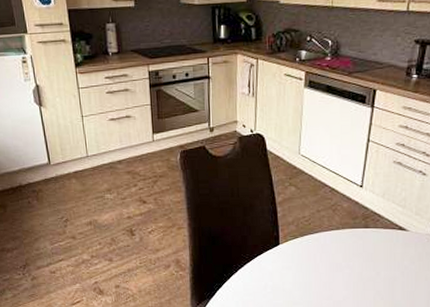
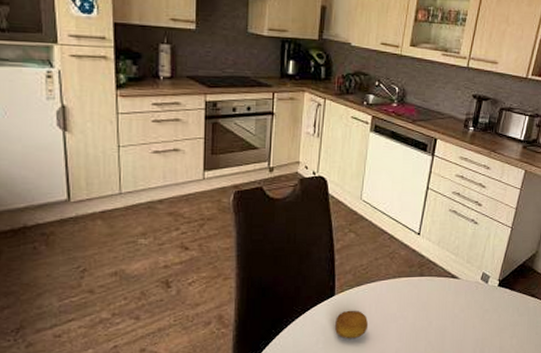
fruit: none [282,258,314,285] -> present [335,310,369,339]

